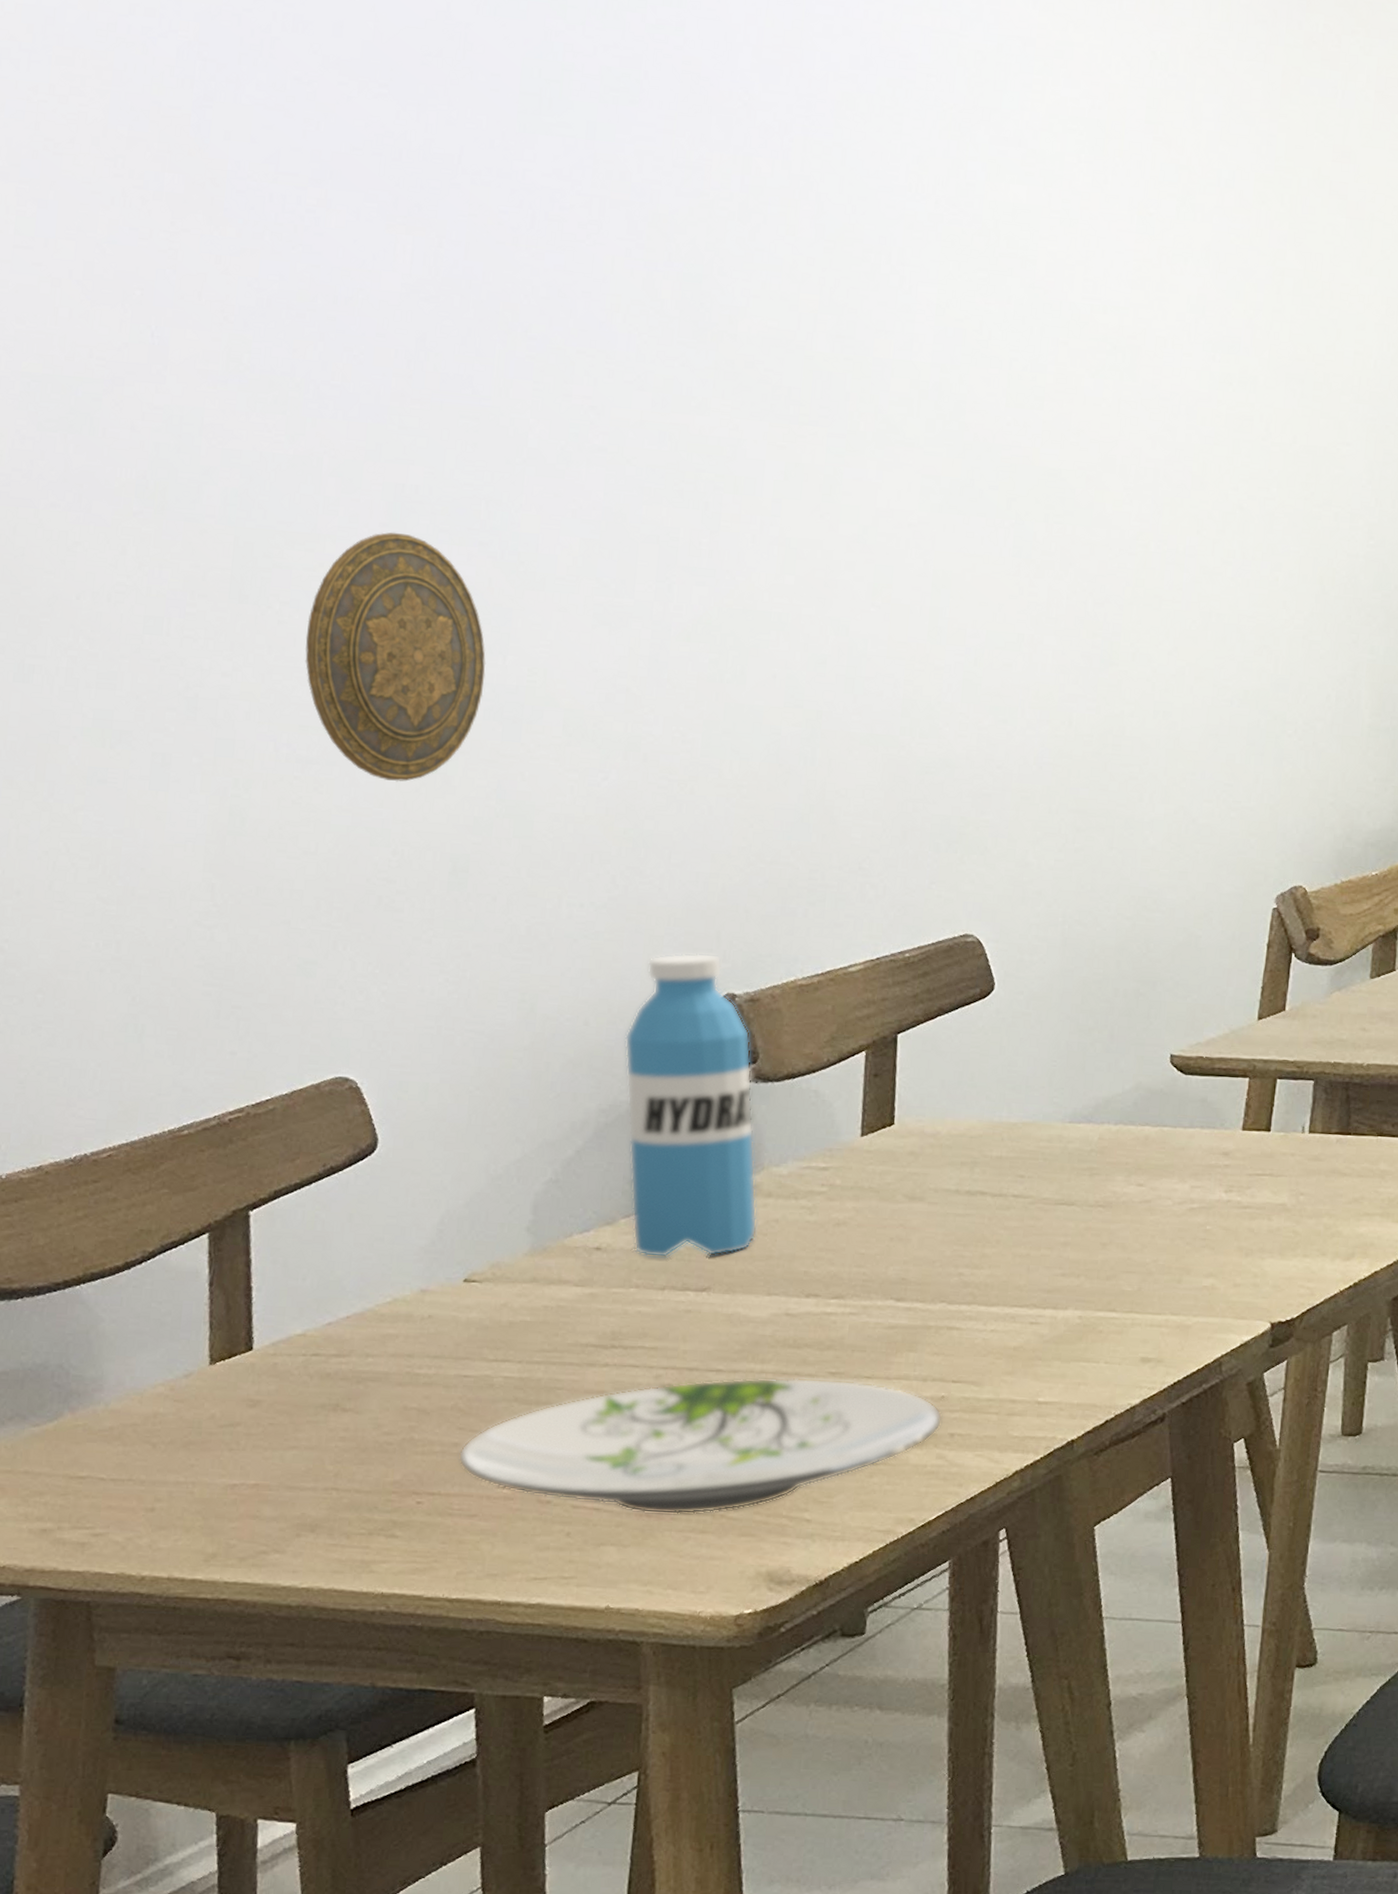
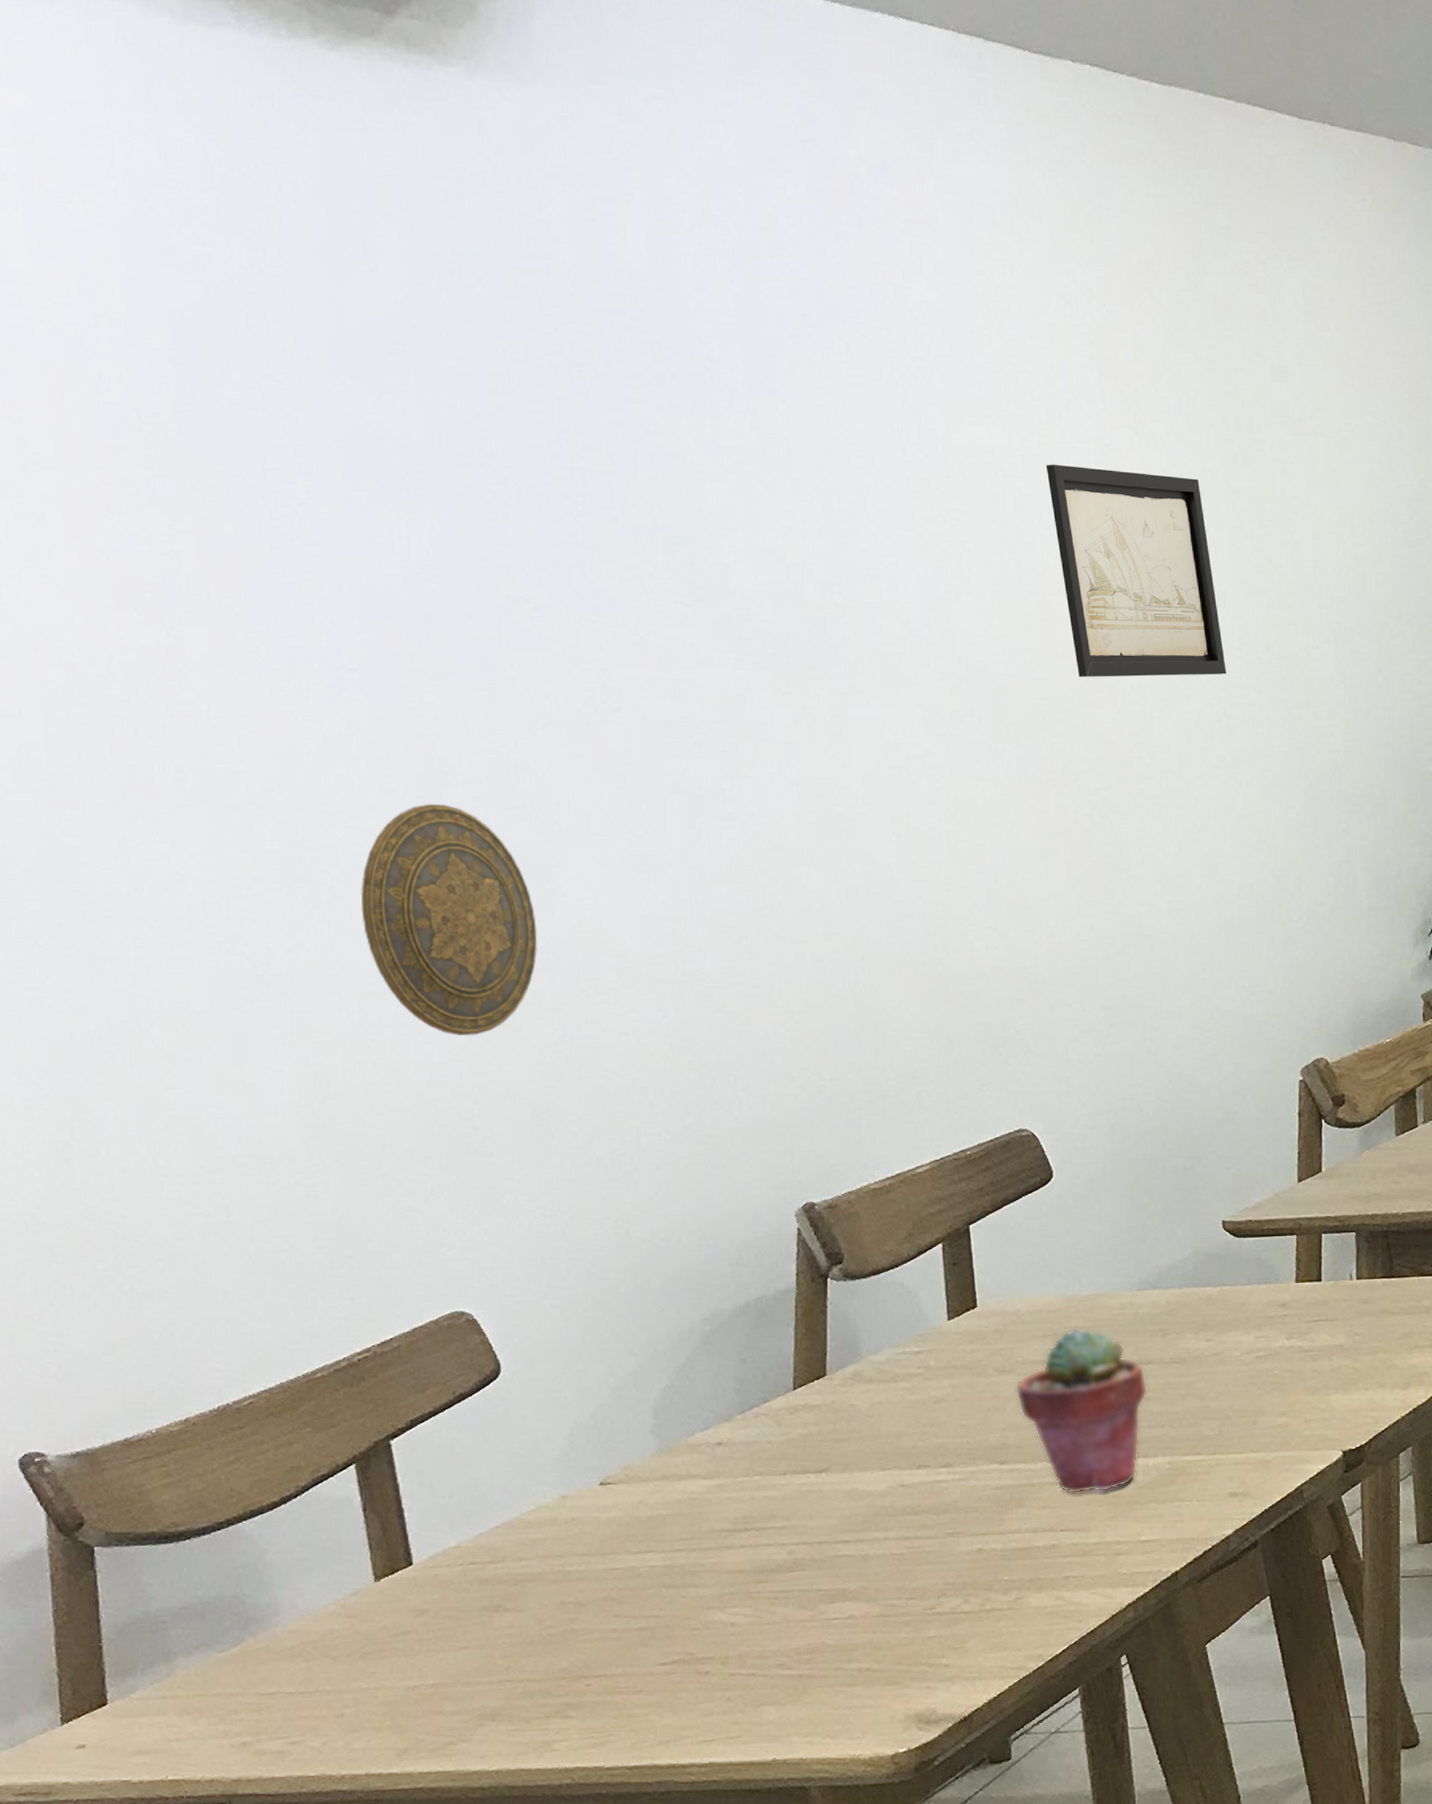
plate: present [457,1377,943,1515] -> none [617,1538,1057,1674]
water bottle: present [624,952,758,1258] -> none [717,1168,864,1447]
potted succulent: none [923,1157,1067,1343] -> present [1015,1327,1148,1494]
wall art: none [1084,229,1248,465] -> present [1045,464,1226,678]

